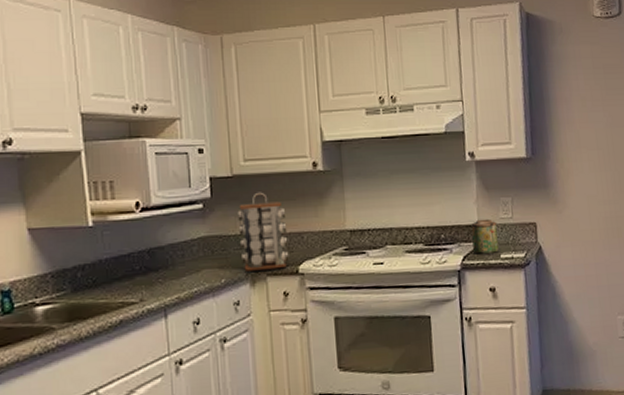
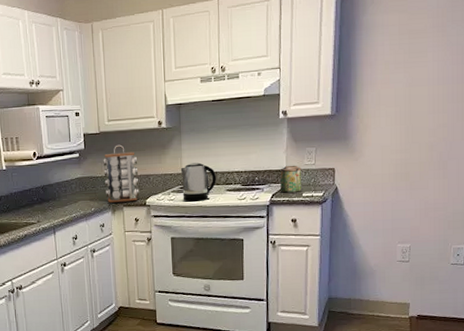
kettle: none [344,216,392,268] -> present [180,162,216,202]

